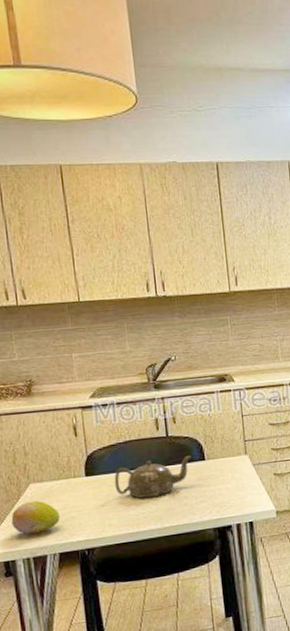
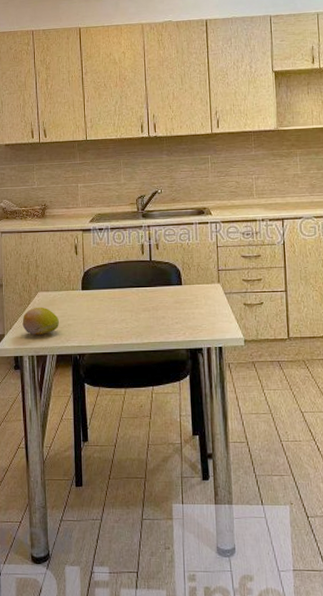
teapot: present [114,455,192,499] -> none [104,280,170,314]

